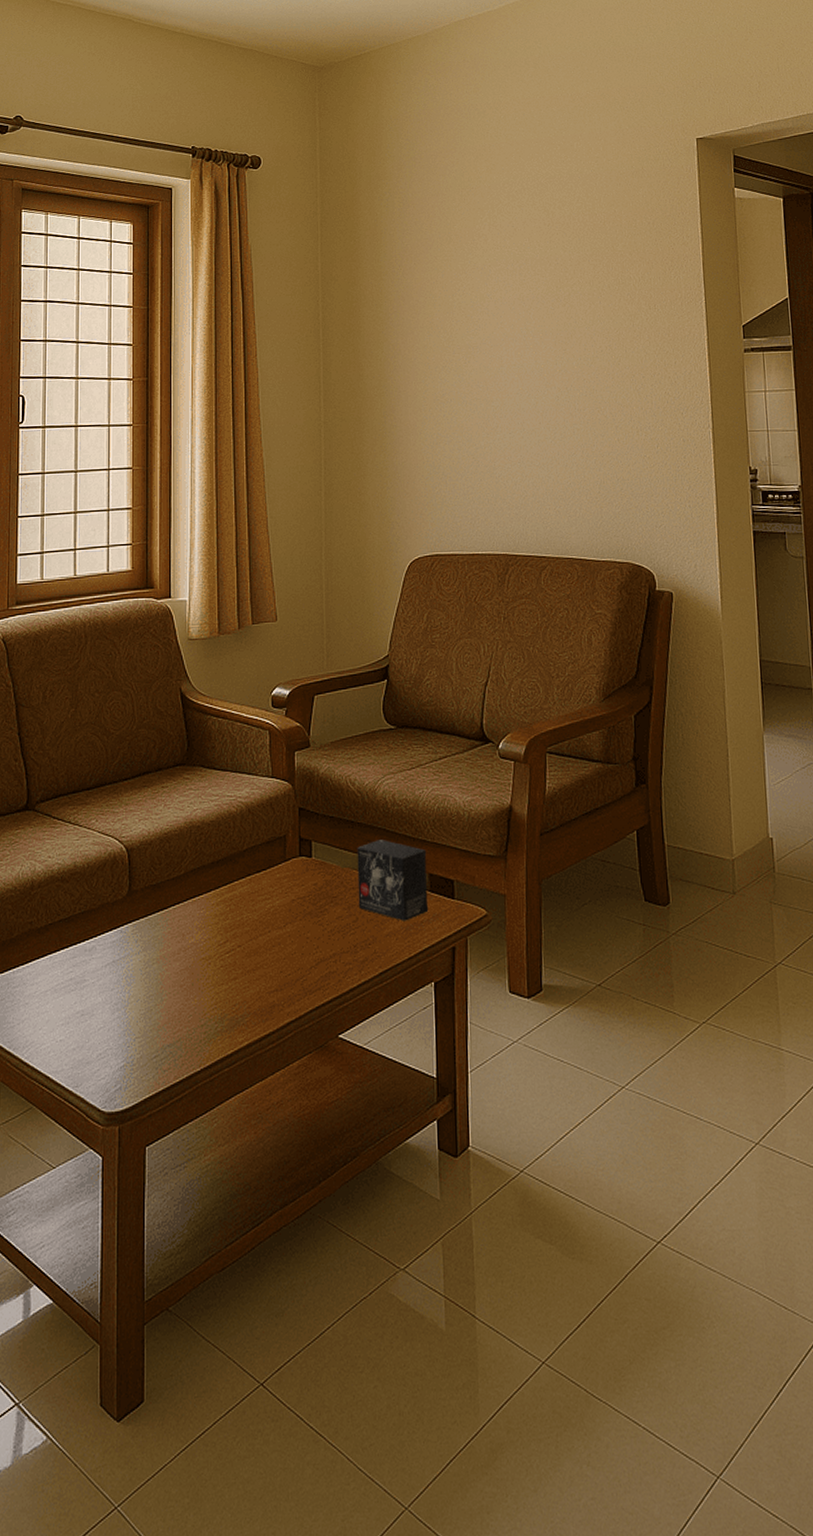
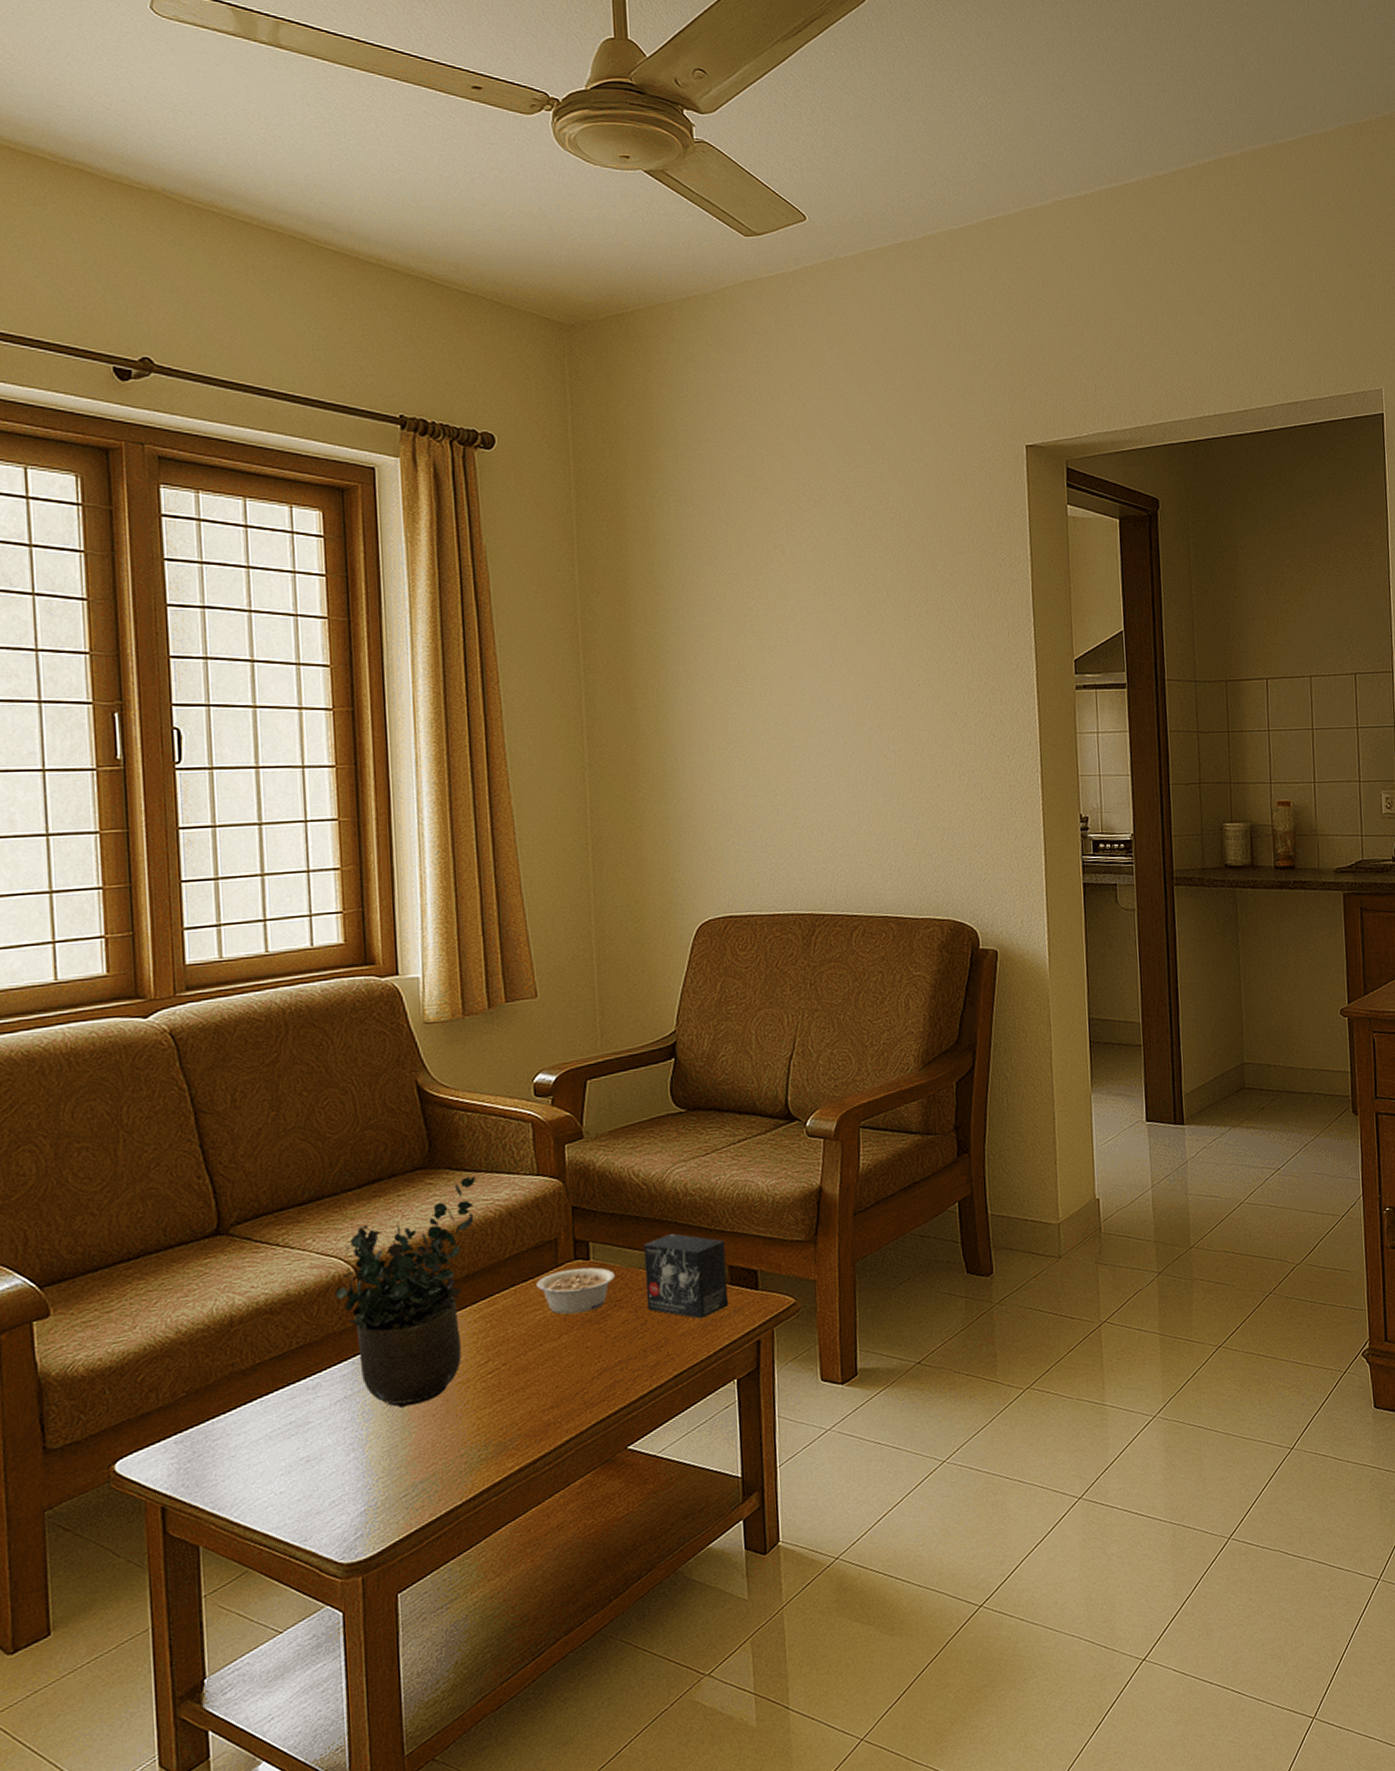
potted plant: none [110,775,223,976] -> present [335,1176,476,1408]
legume: none [268,863,332,906] -> present [536,1267,615,1315]

